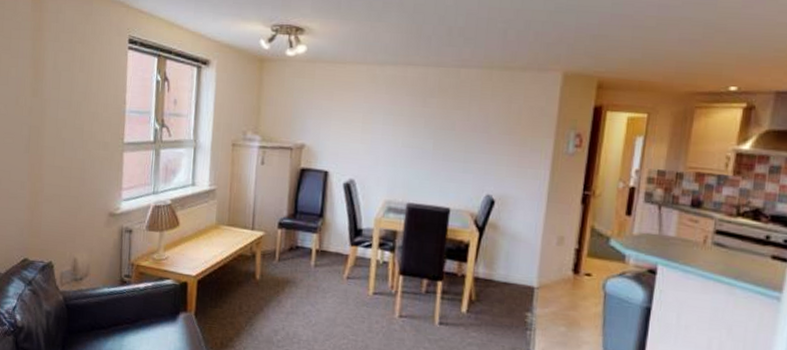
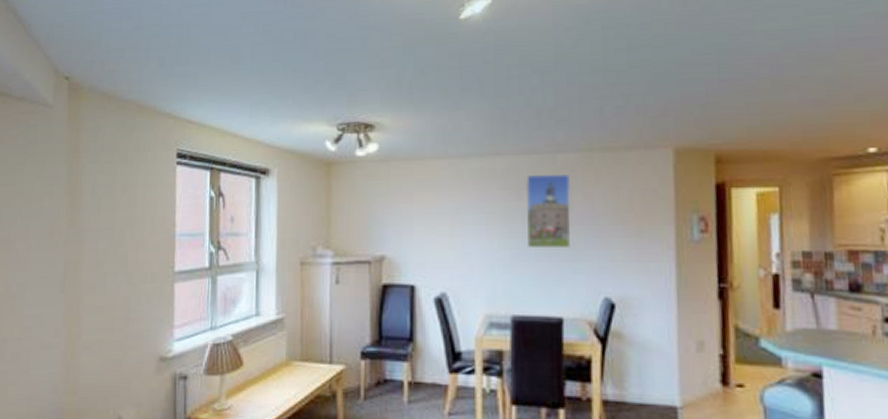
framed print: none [426,85,471,151] -> present [525,175,571,249]

